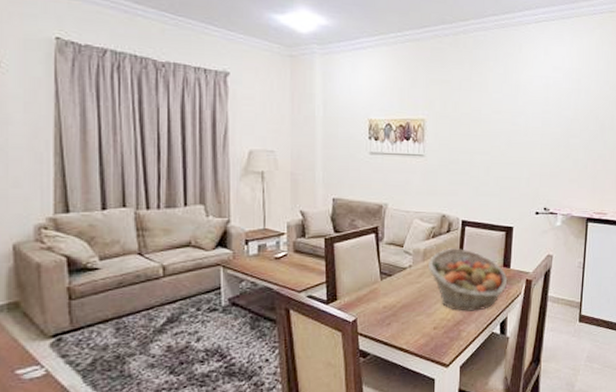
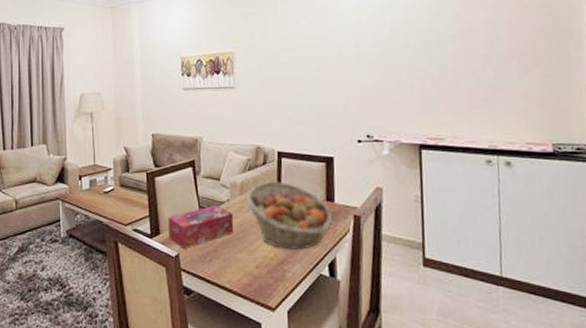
tissue box: none [346,271,415,314] -> present [168,205,234,248]

